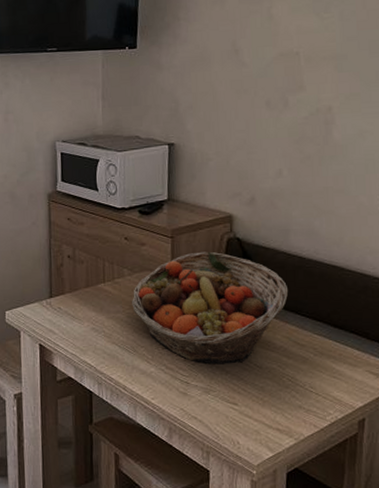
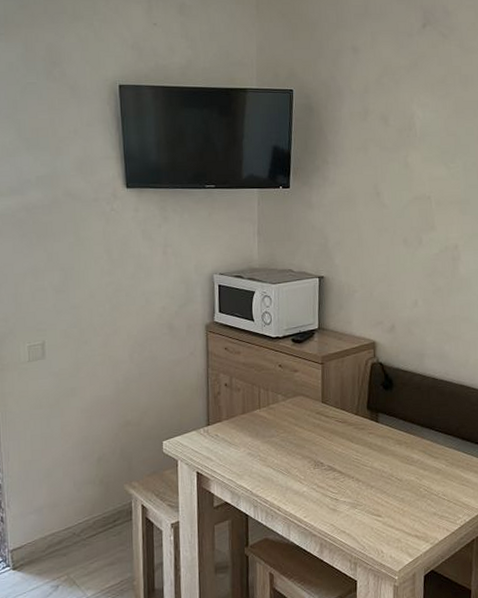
fruit basket: present [131,251,289,365] -> none [285,375,424,481]

